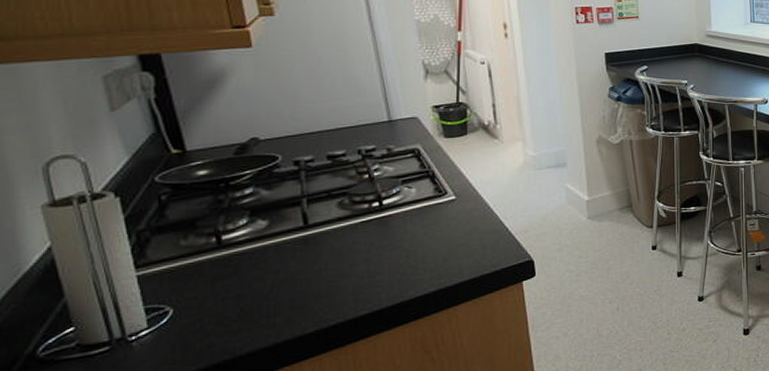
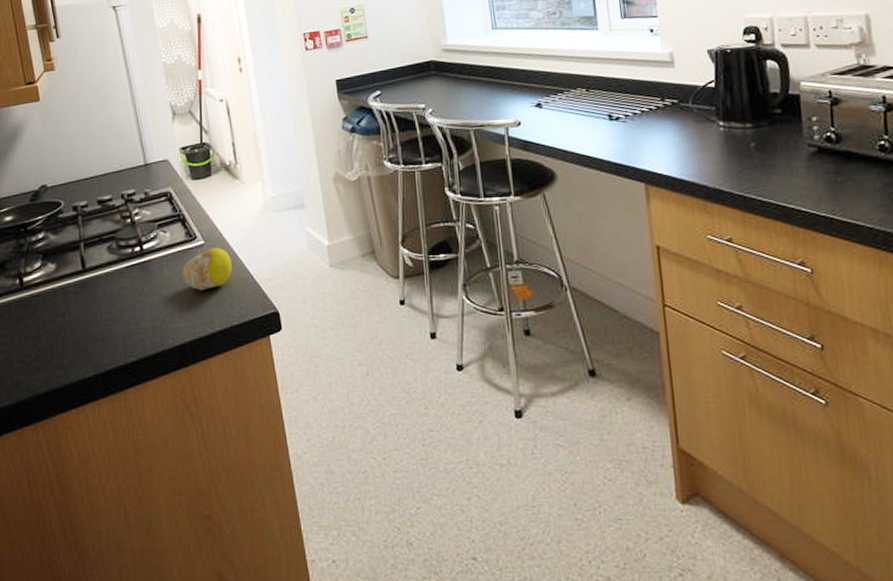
fruit: none [428,202,485,244] -> present [182,247,232,291]

